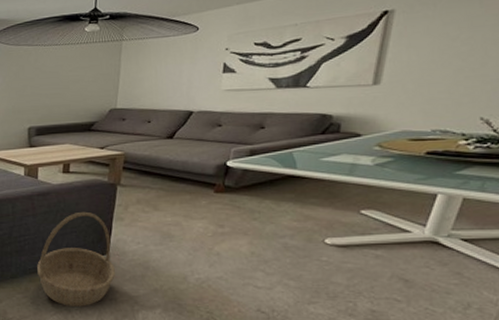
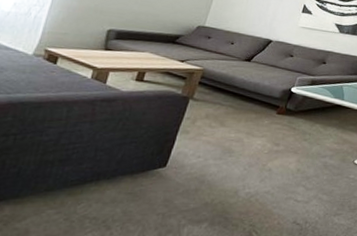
basket: present [37,211,115,307] -> none [80,122,172,222]

